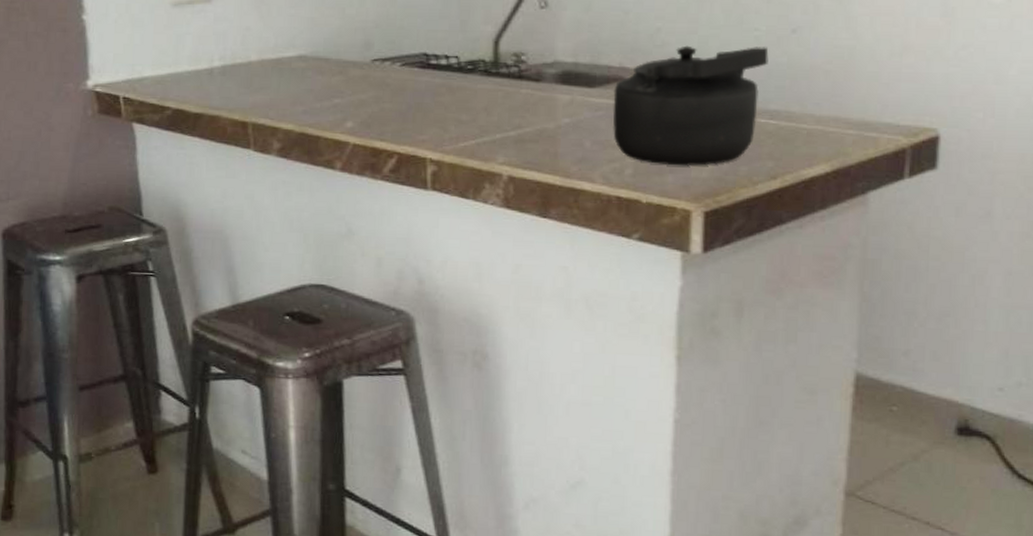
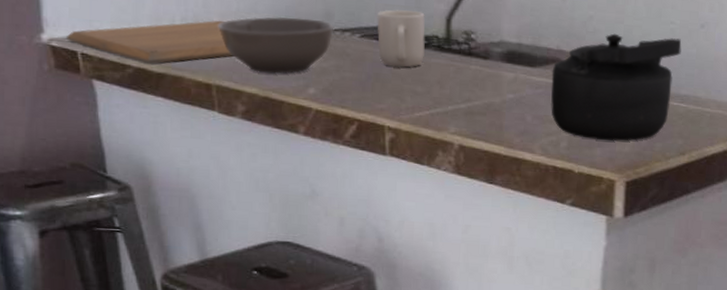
chopping board: none [109,57,270,105] -> present [66,20,233,64]
bowl: none [255,49,374,108] -> present [217,17,334,73]
mug: none [419,35,471,96] -> present [377,9,426,68]

